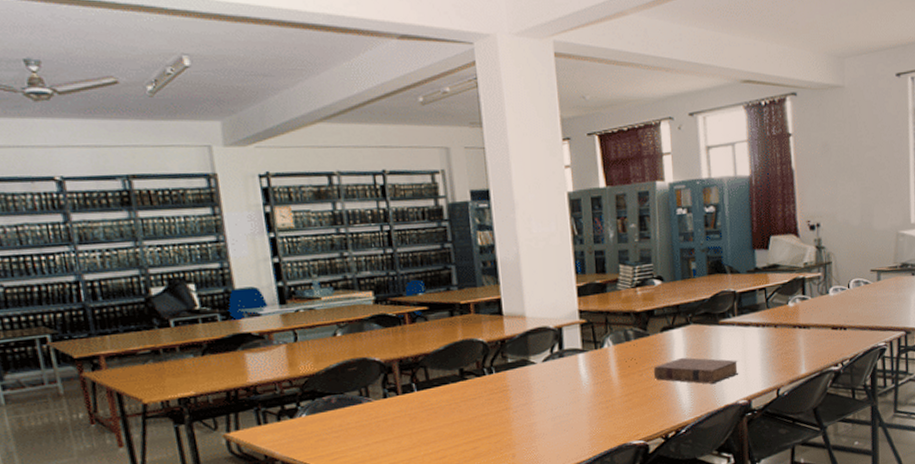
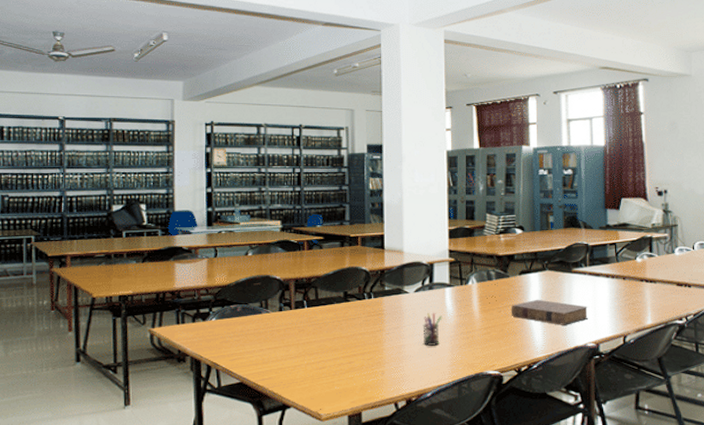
pen holder: none [555,382,577,421] -> present [423,312,442,346]

